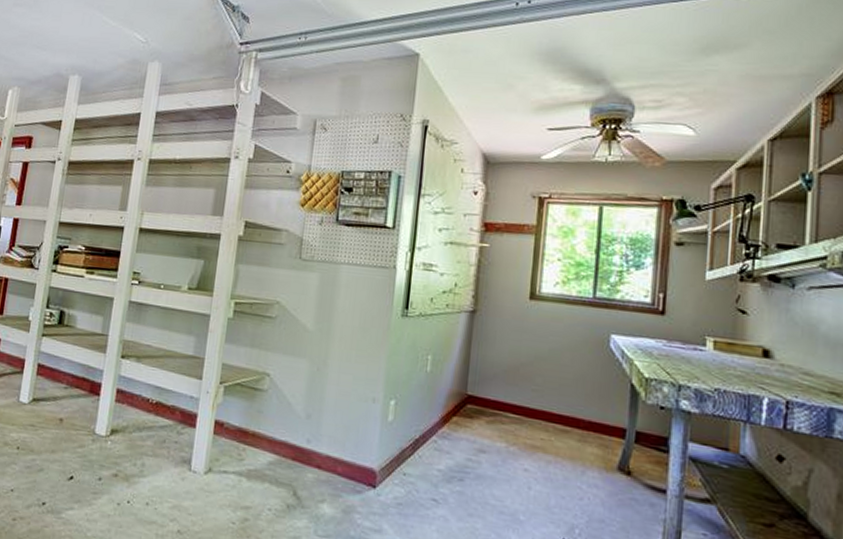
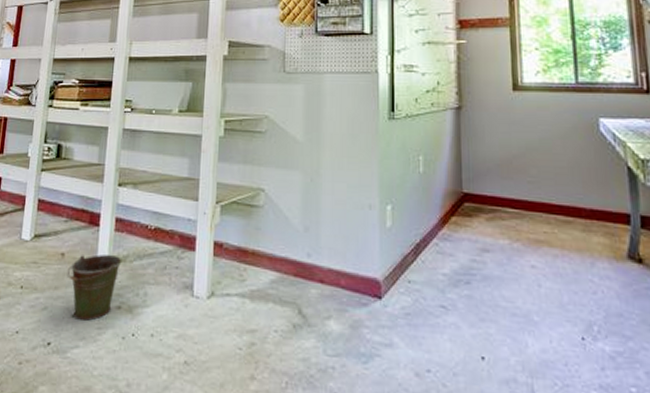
bucket: none [64,422,122,485] -> present [66,254,122,321]

